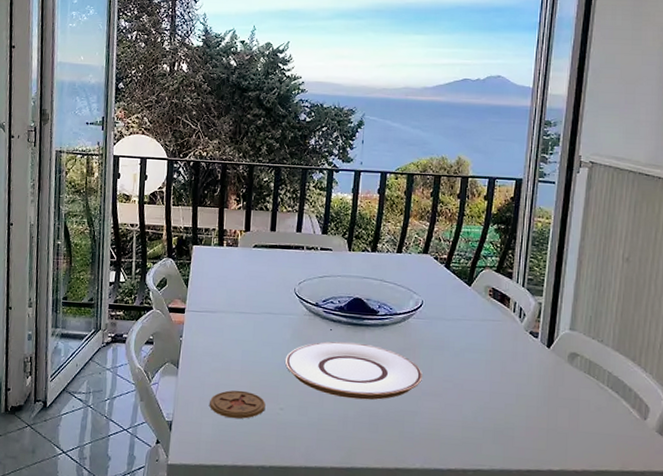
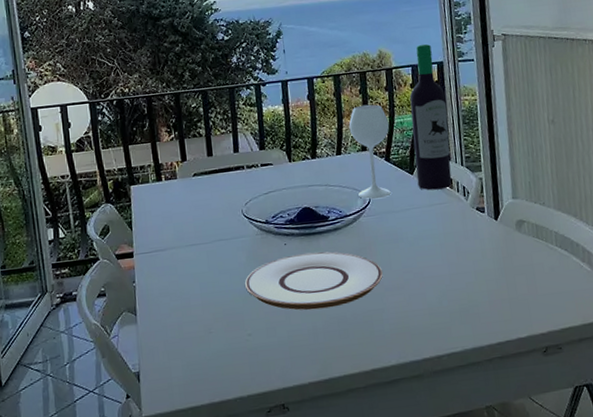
coaster: present [209,390,266,419] -> none [175,324,233,356]
wine bottle: none [412,157,519,307] -> present [349,43,452,200]

